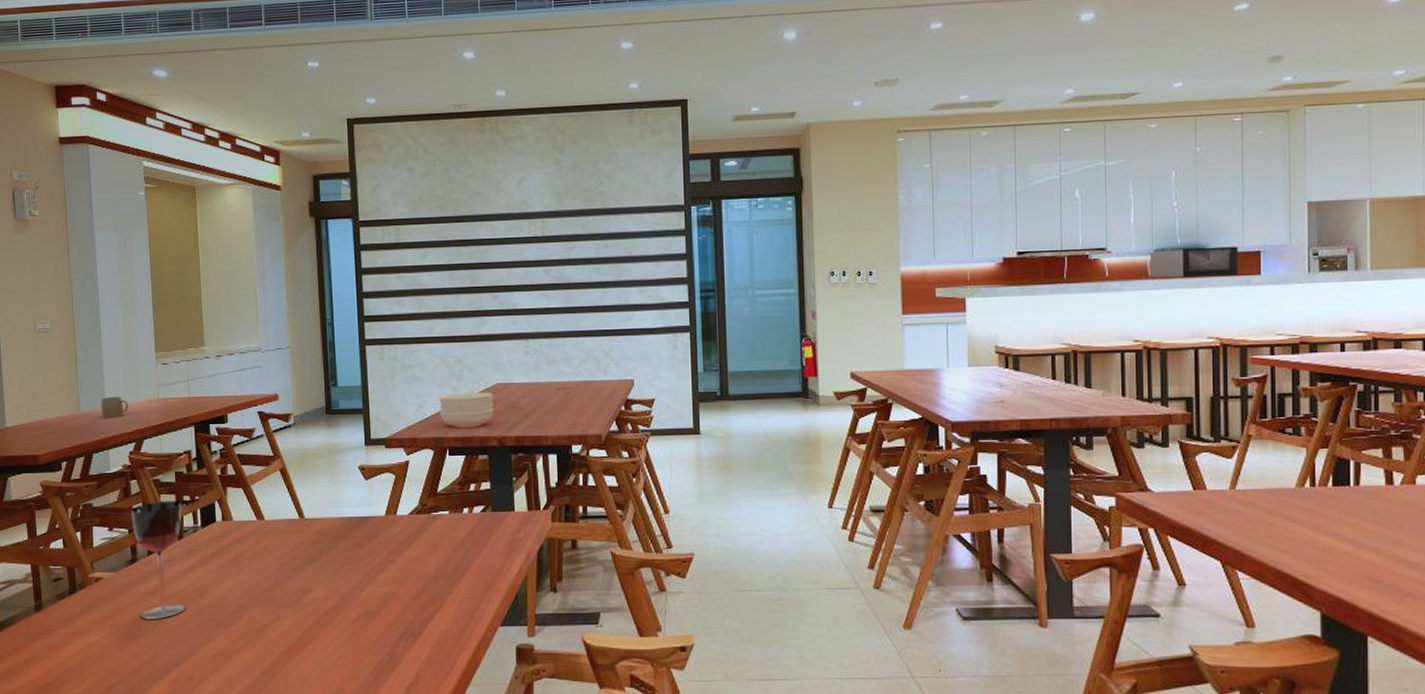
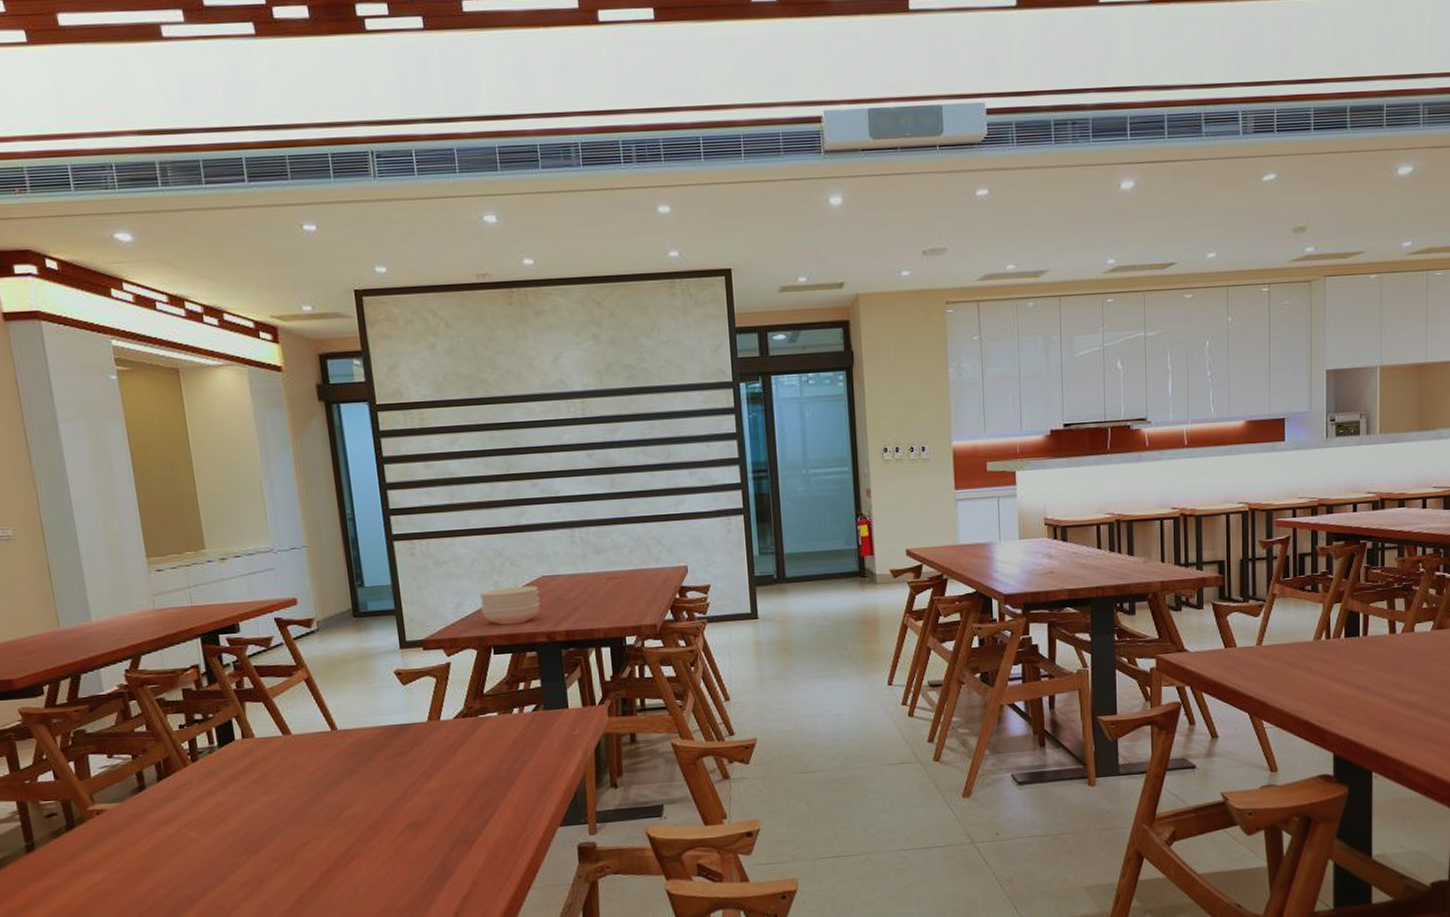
mug: present [100,396,128,419] -> none [84,609,119,635]
wineglass: present [130,500,186,619] -> none [132,720,208,850]
microwave: present [1150,246,1238,279] -> none [1187,414,1265,447]

